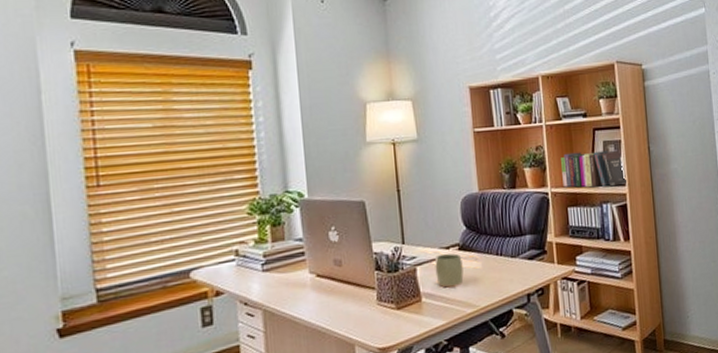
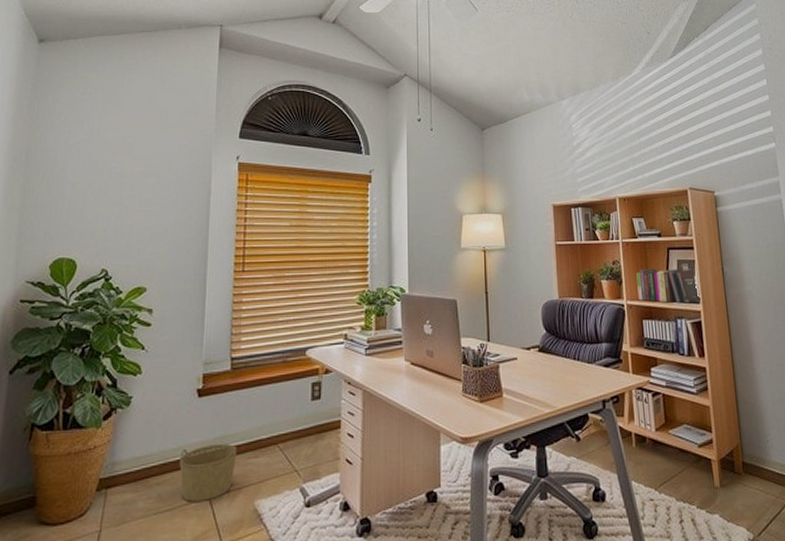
mug: present [435,253,464,288] -> none [516,354,543,386]

